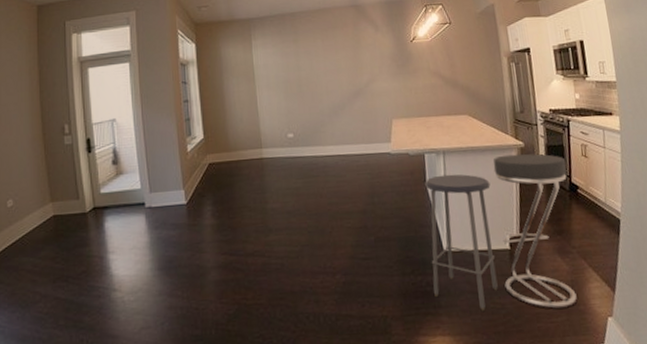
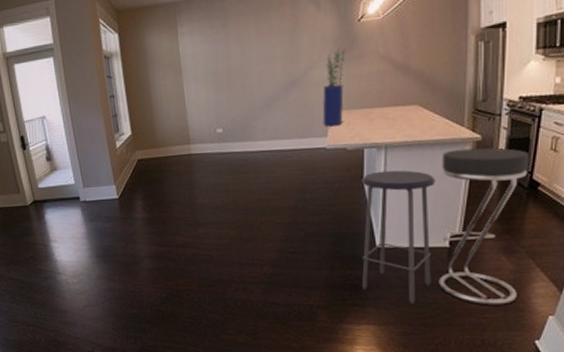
vase: none [384,63,404,134] -> present [322,47,347,128]

